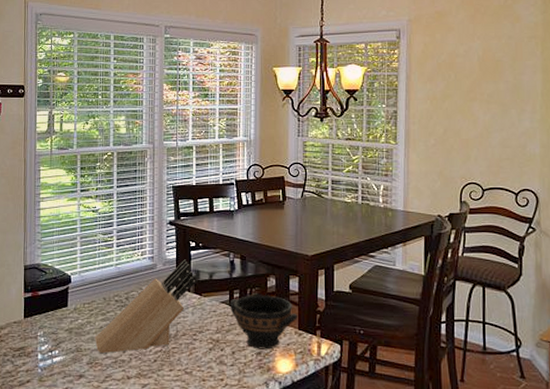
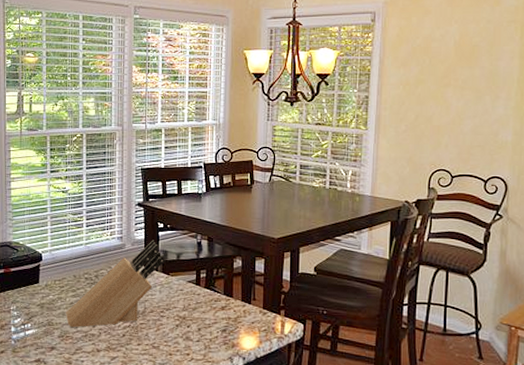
bowl: present [229,295,298,350] -> none [196,275,263,327]

